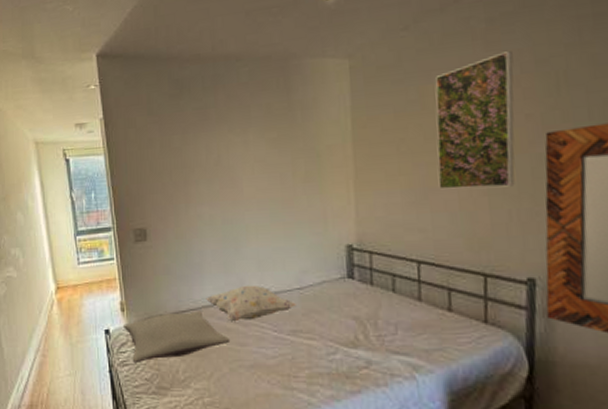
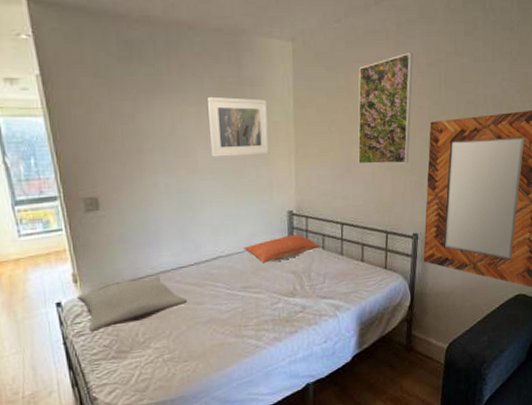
decorative pillow: present [206,285,296,322] -> none [163,249,246,284]
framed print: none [255,122,323,187] -> present [208,96,269,157]
pillow: none [293,272,391,305] -> present [244,233,321,264]

